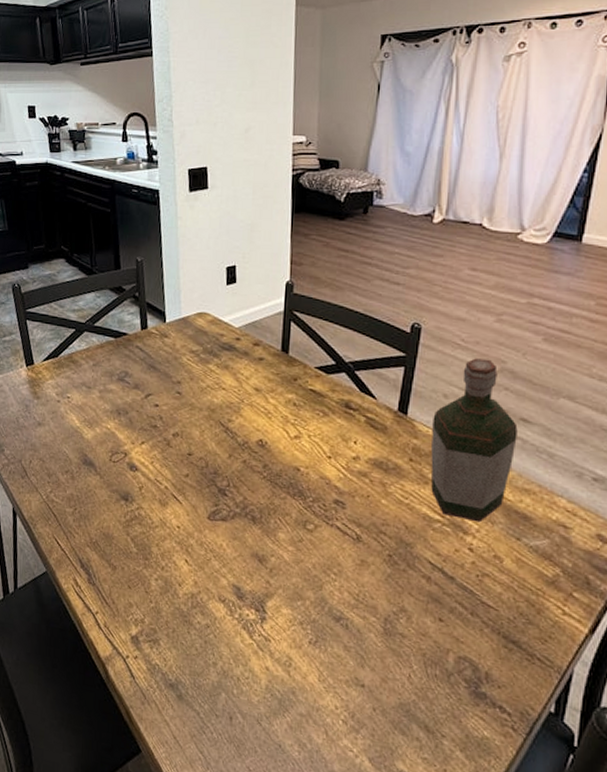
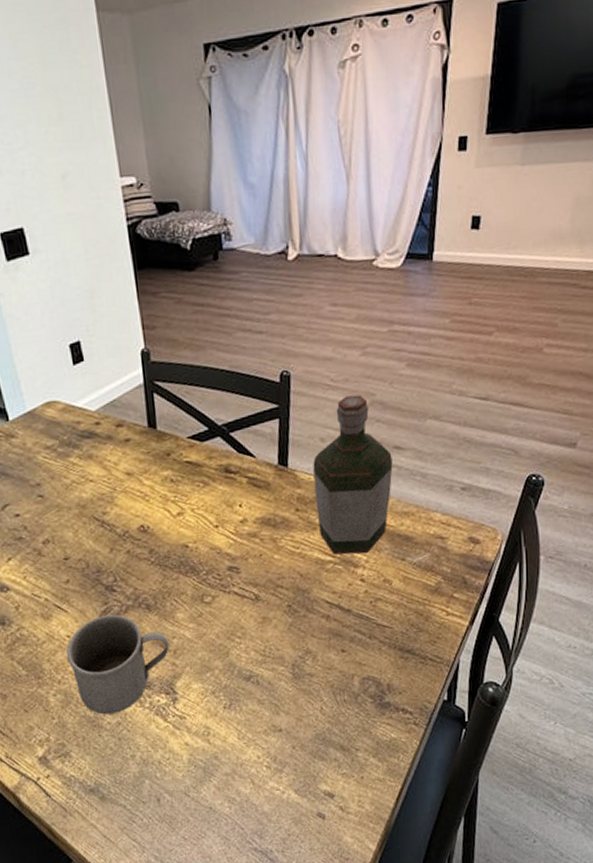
mug: none [173,516,267,615] -> present [66,614,169,715]

